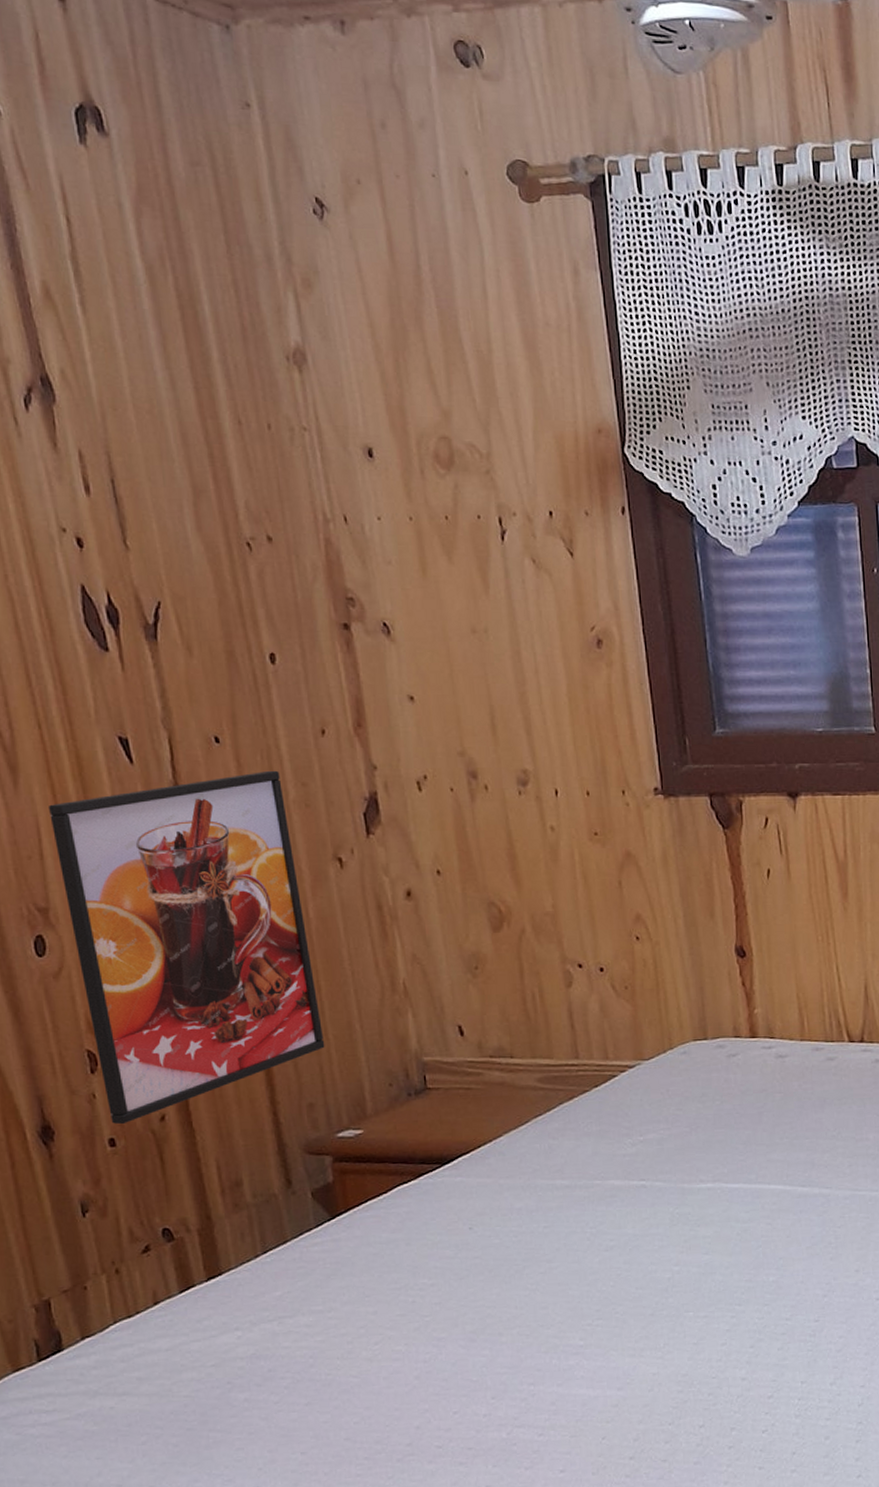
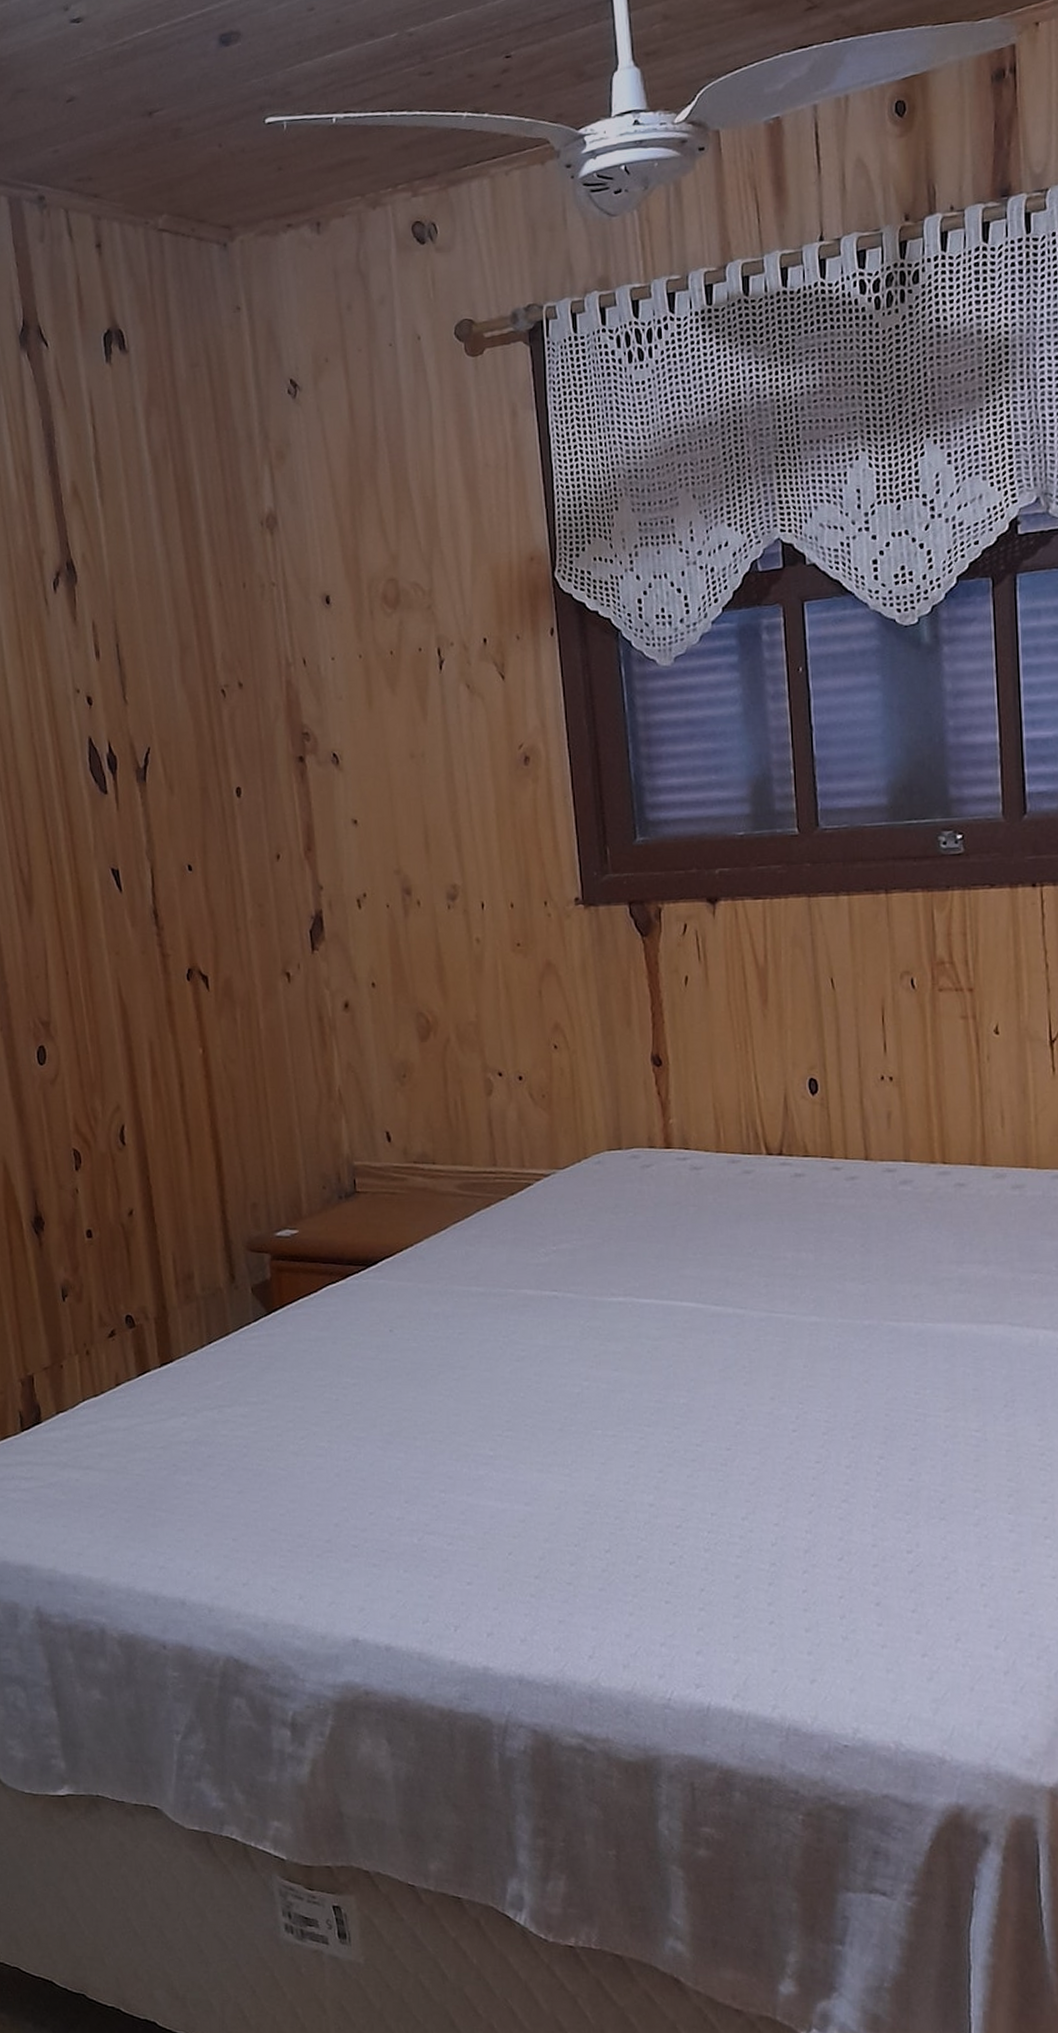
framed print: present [47,770,325,1125] -> none [53,893,269,1218]

